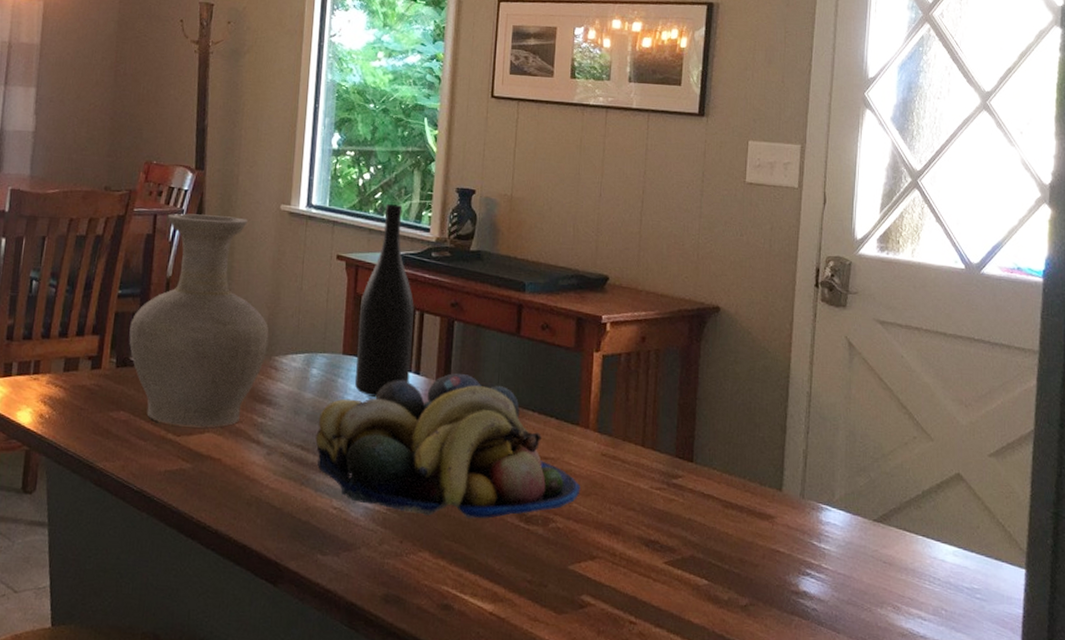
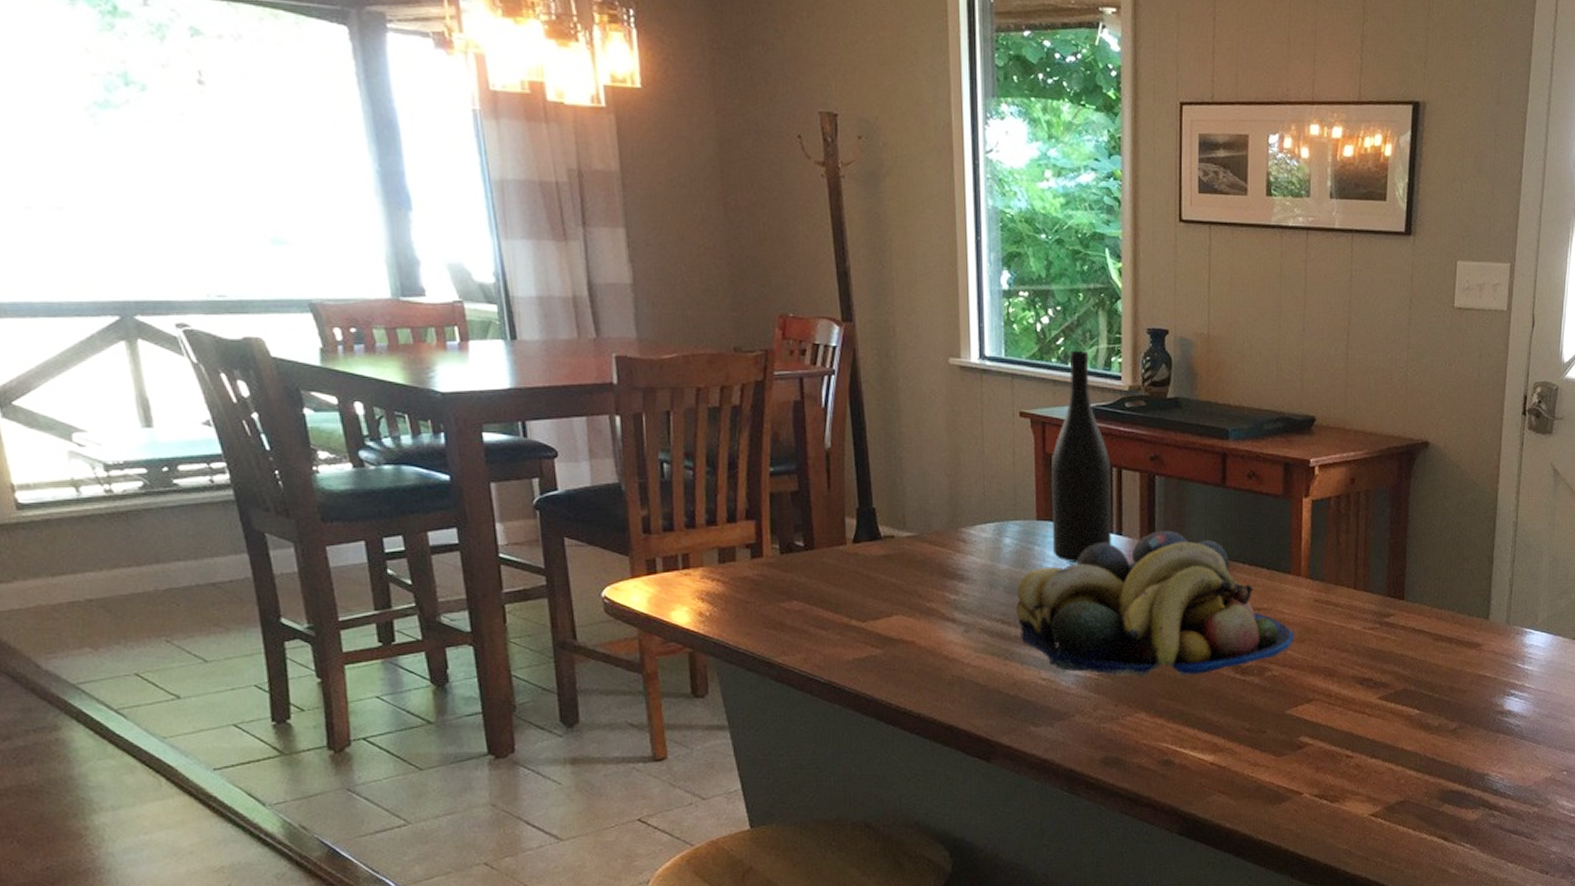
vase: present [129,213,269,428] -> none [790,374,953,611]

